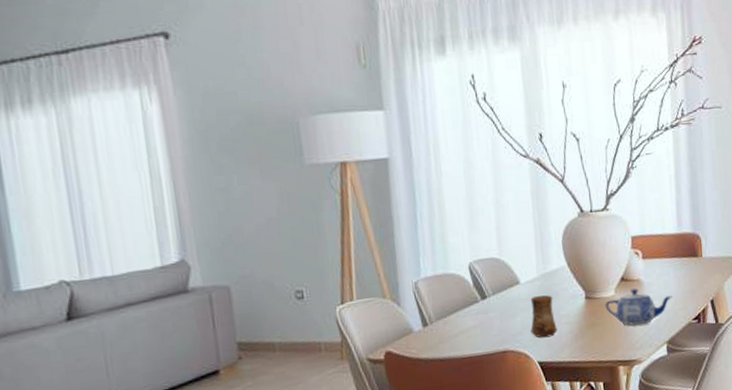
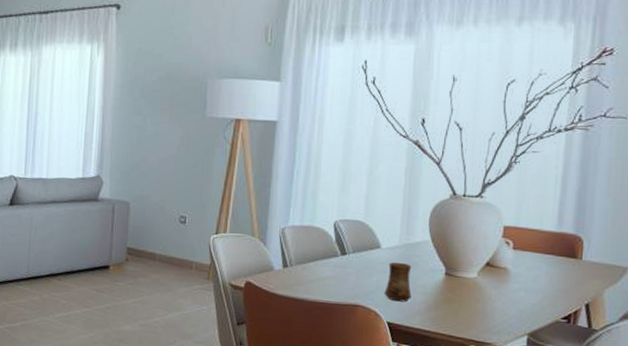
teapot: present [605,288,672,326] -> none [465,275,541,312]

